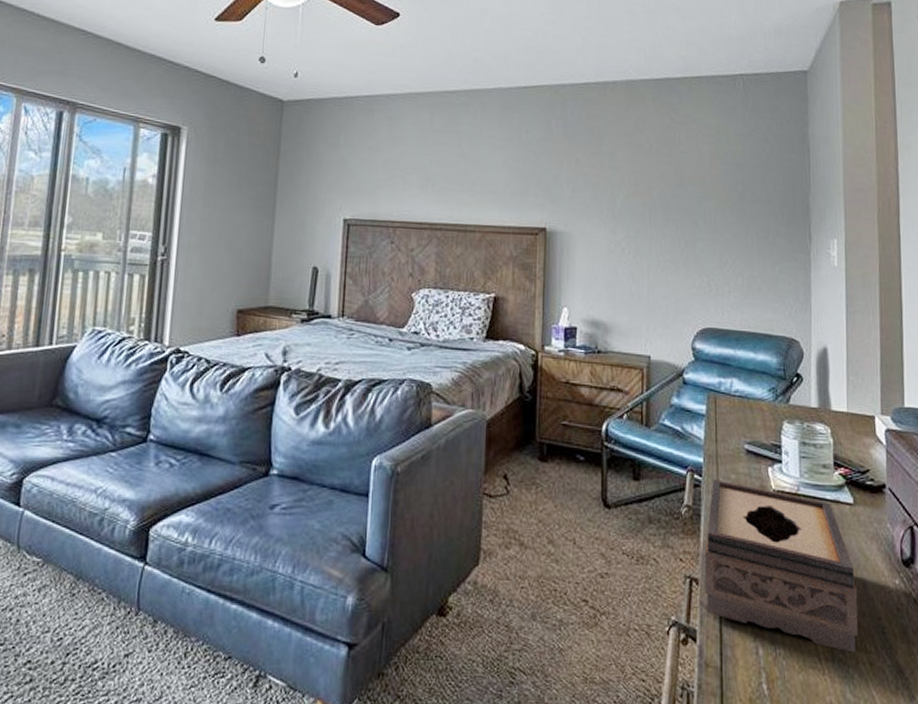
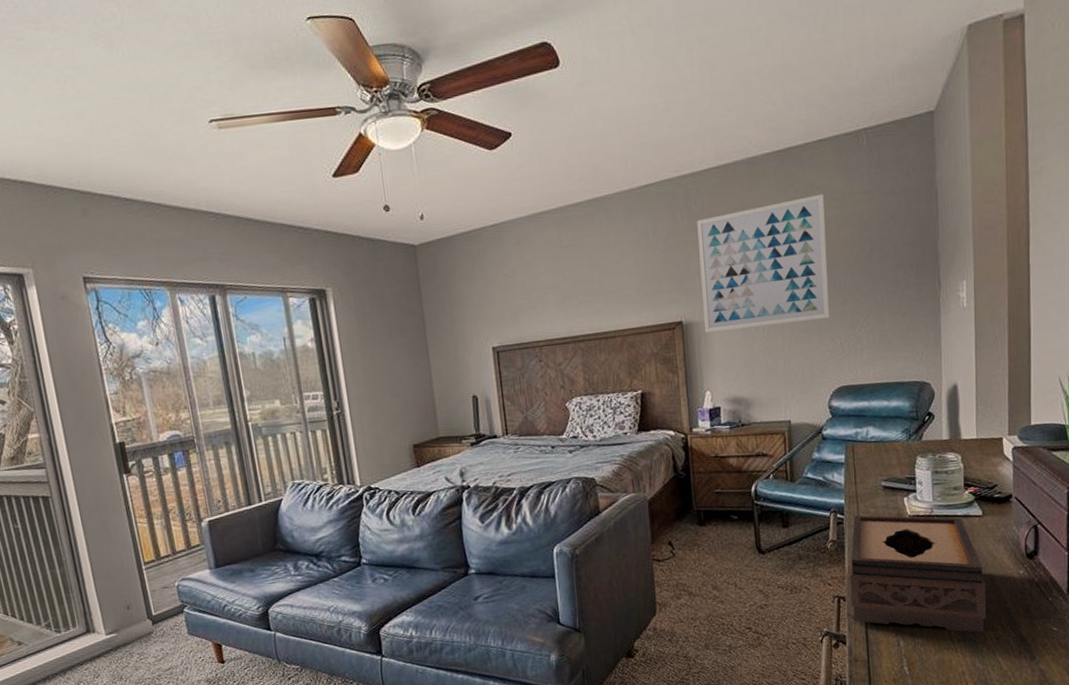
wall art: none [568,127,699,252] -> present [697,193,829,333]

